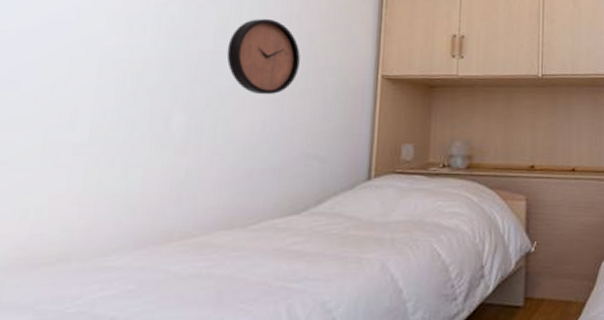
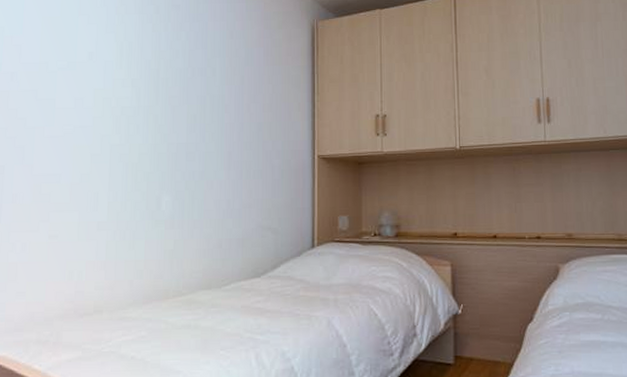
clock: present [226,18,300,95] -> none [197,112,252,178]

